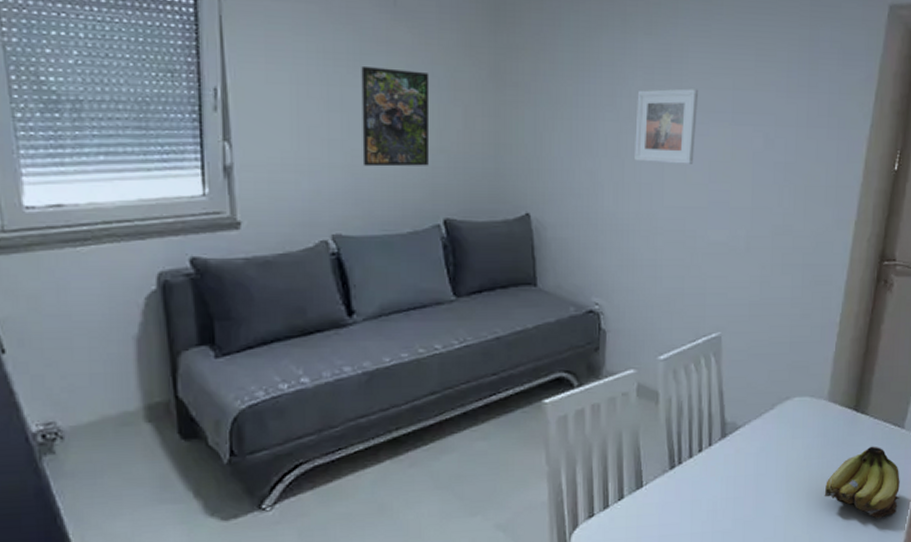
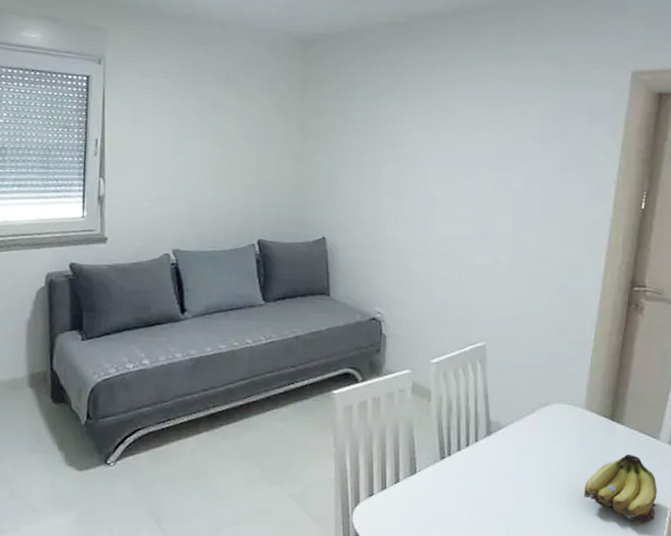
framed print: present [361,65,430,167] -> none [198,122,251,199]
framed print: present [635,88,698,164] -> none [412,140,465,200]

